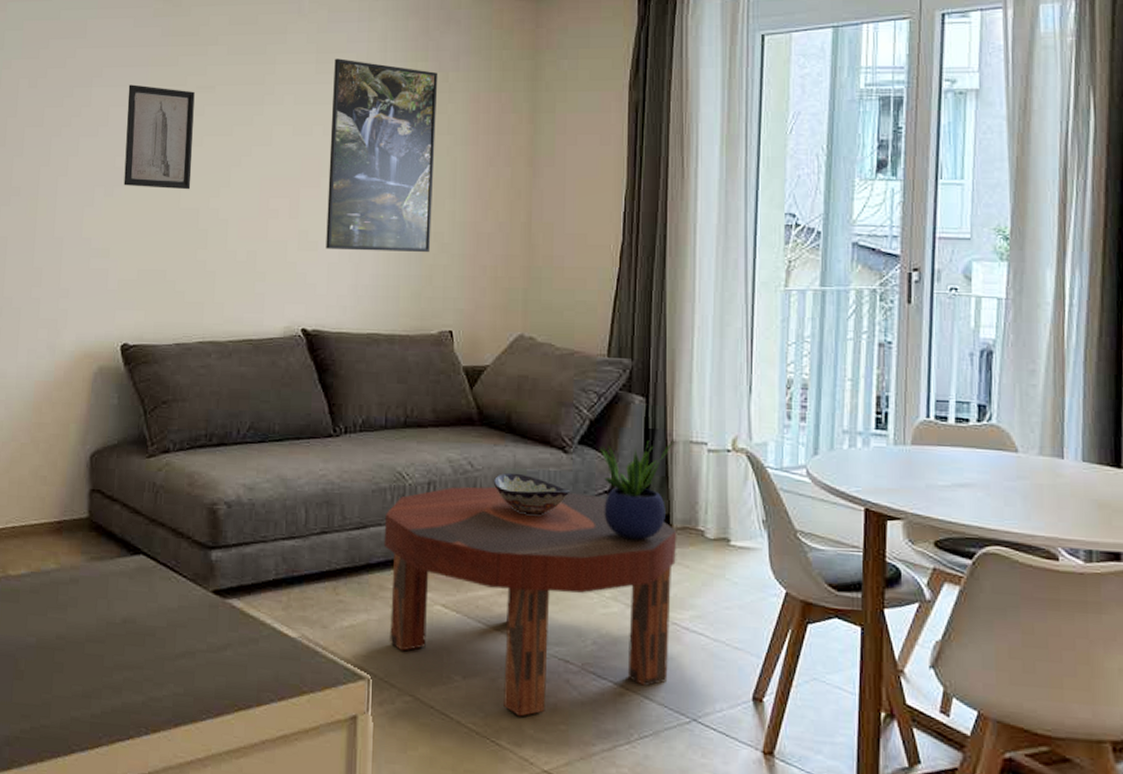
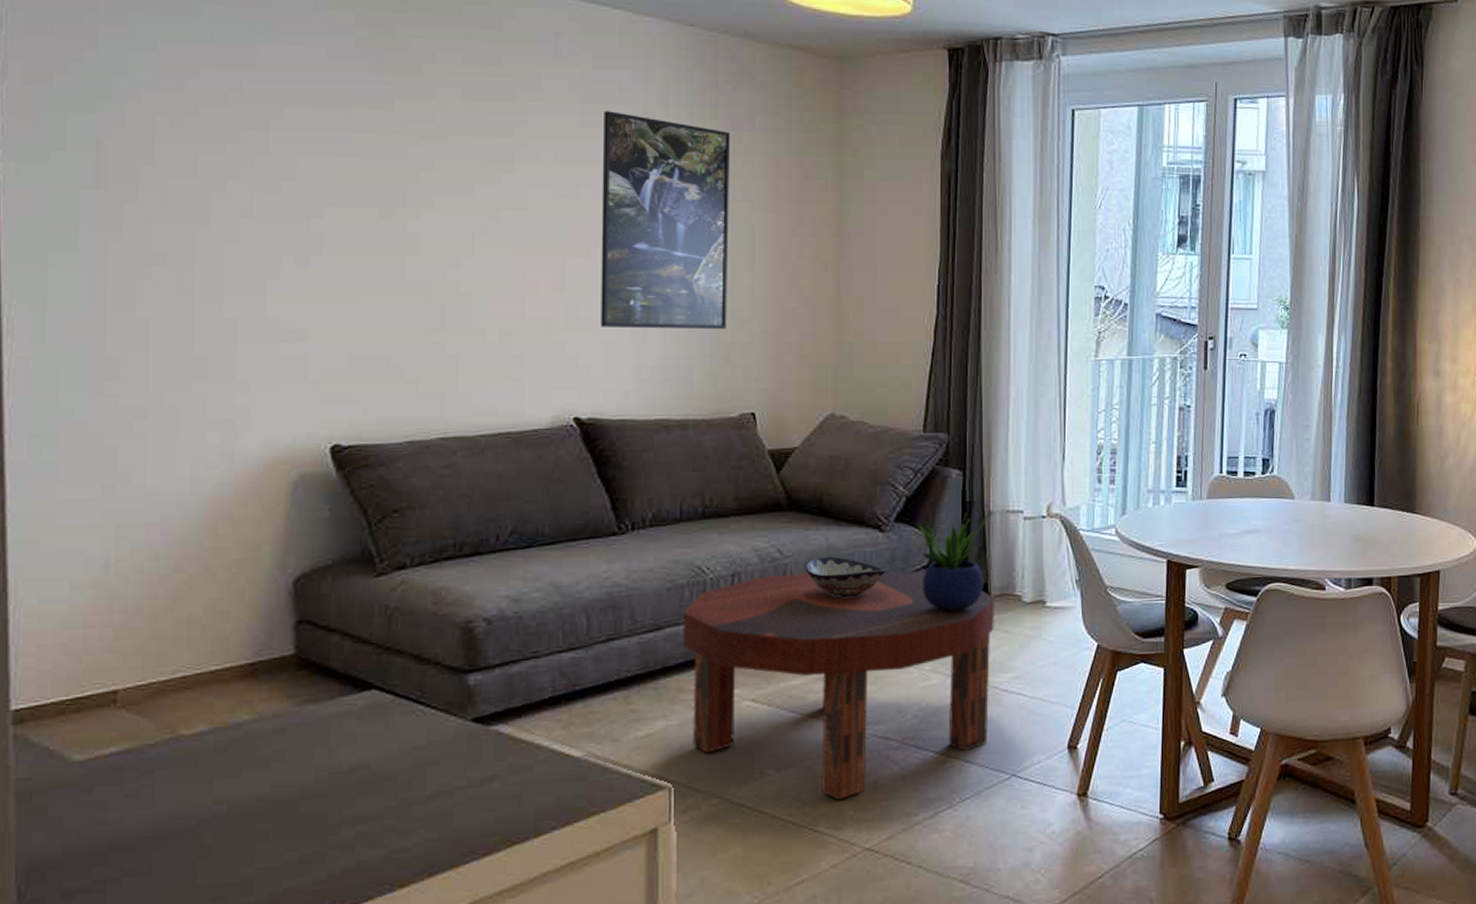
wall art: present [123,84,195,190] -> none [323,129,420,260]

